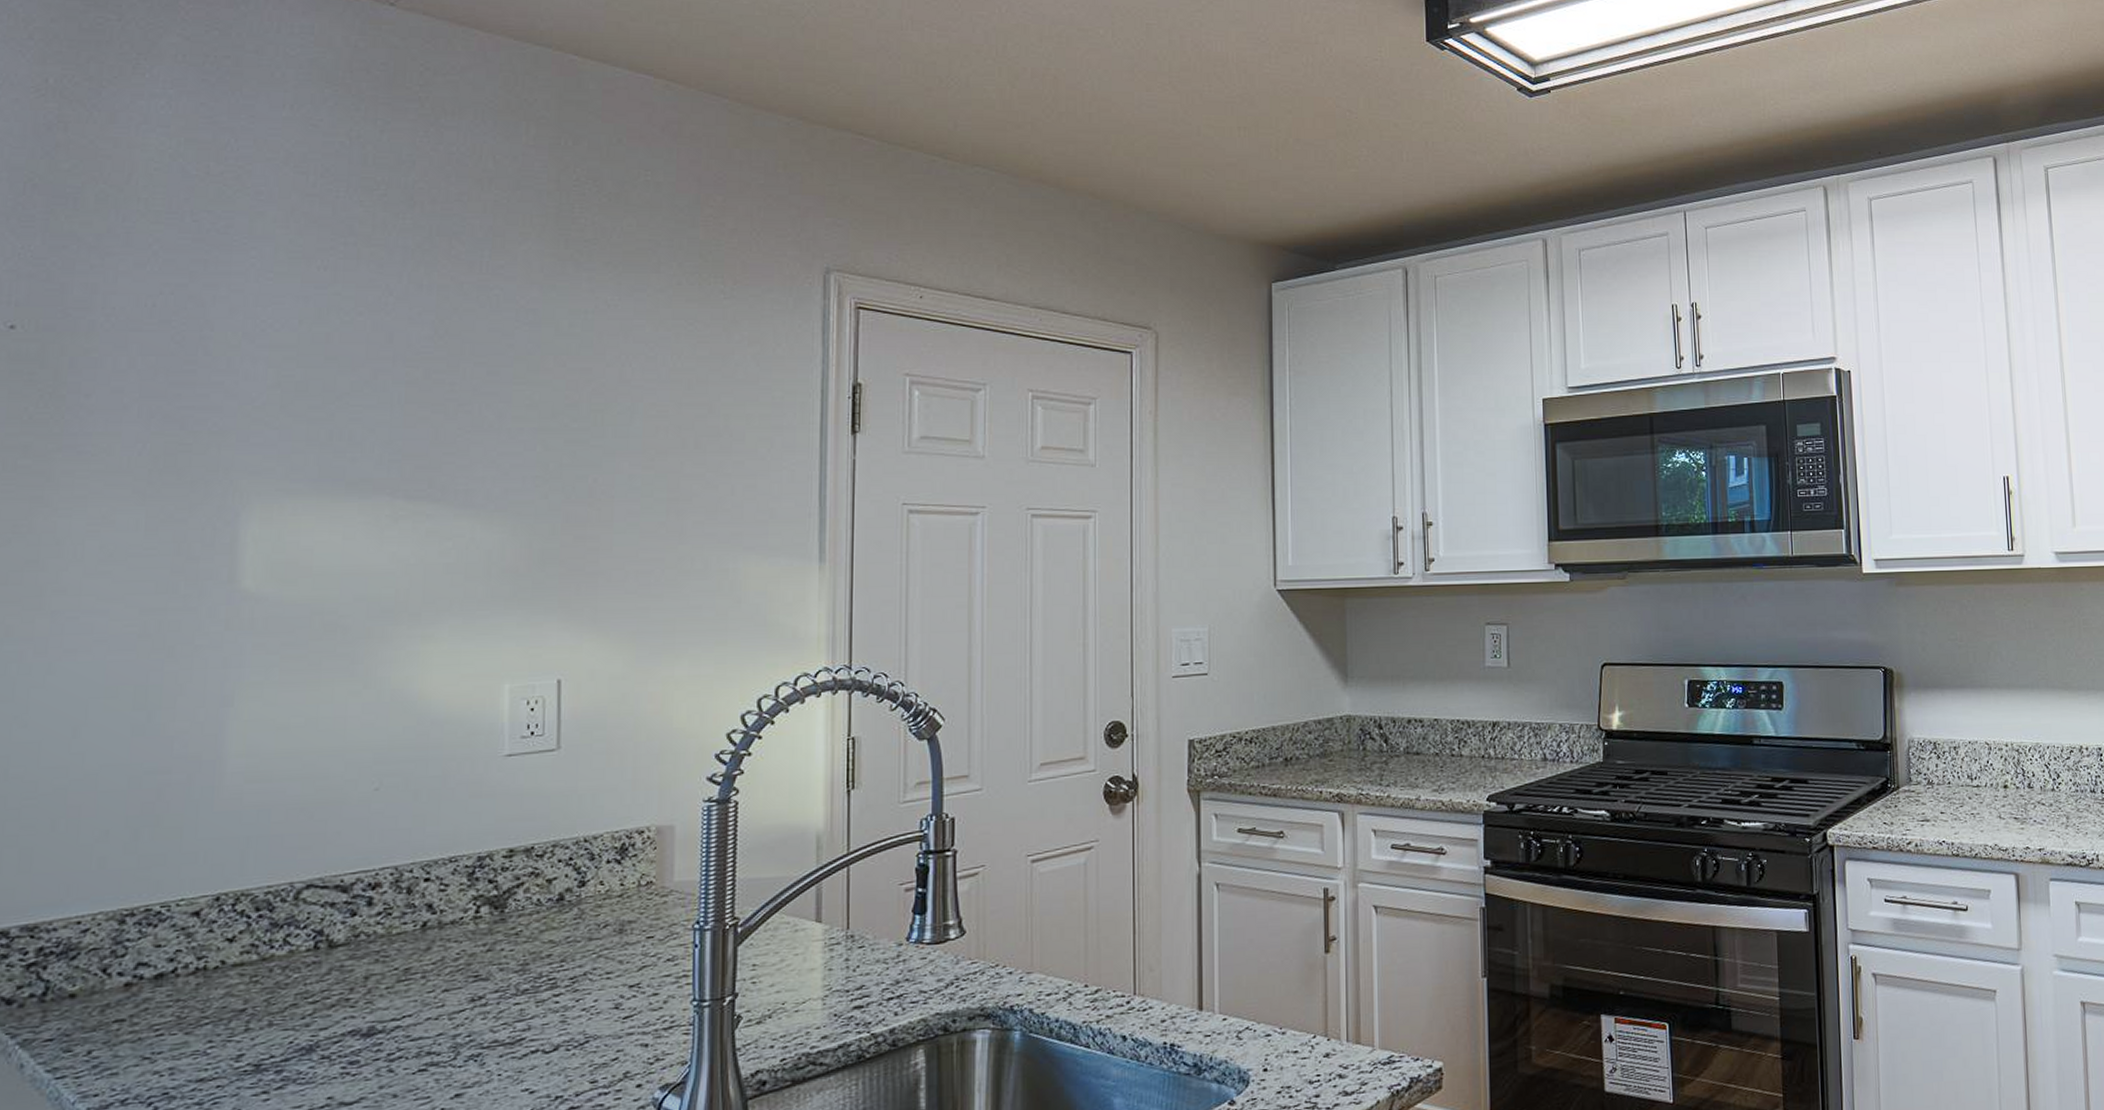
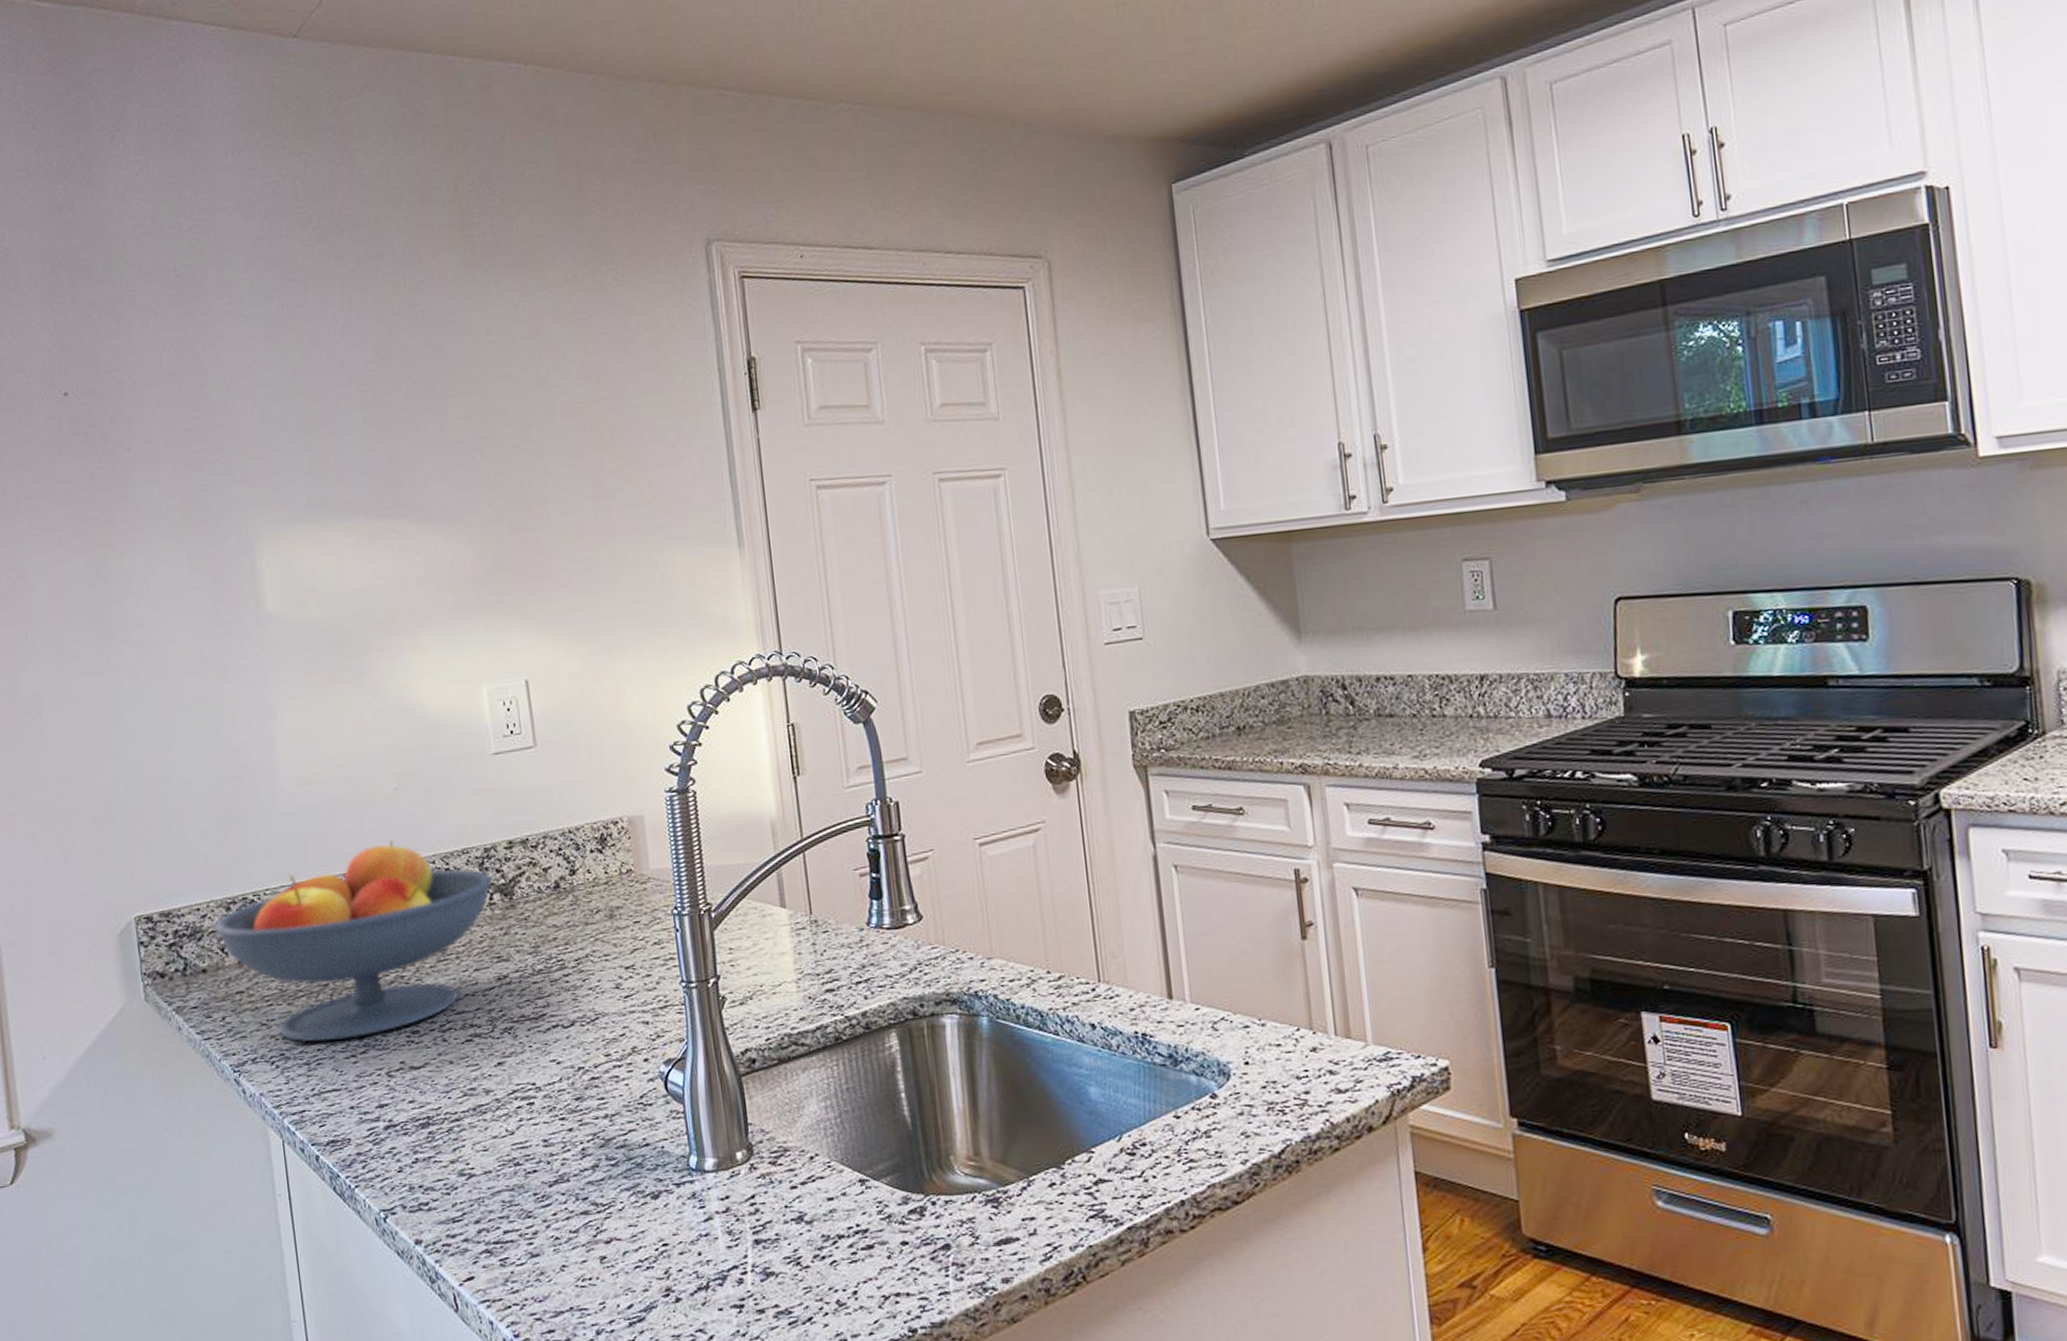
fruit bowl: none [98,846,484,1079] -> present [214,840,493,1043]

